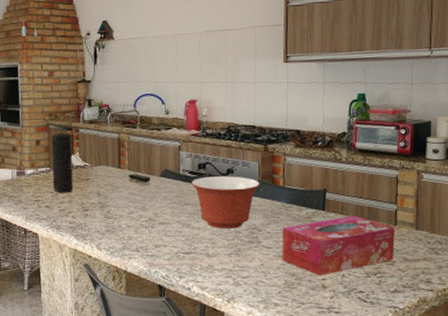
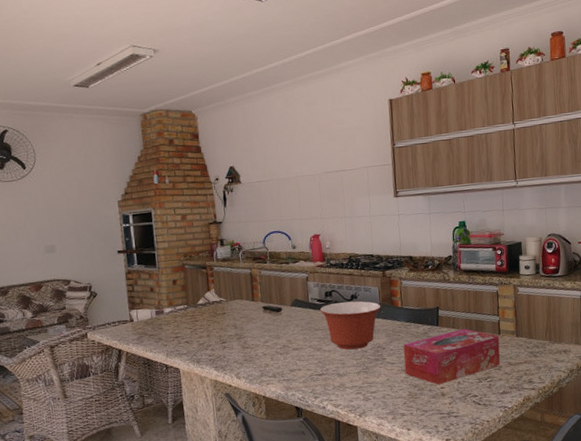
speaker: present [51,132,74,193] -> none [187,271,211,329]

